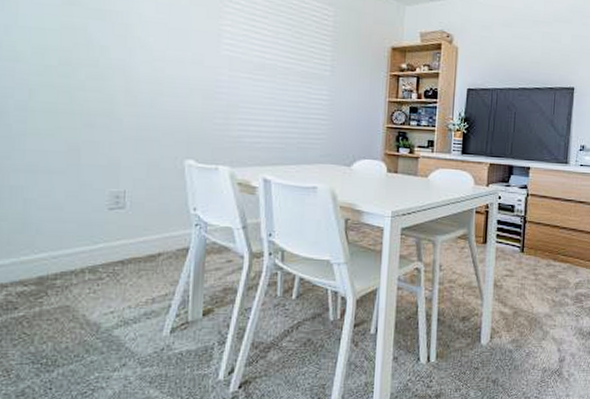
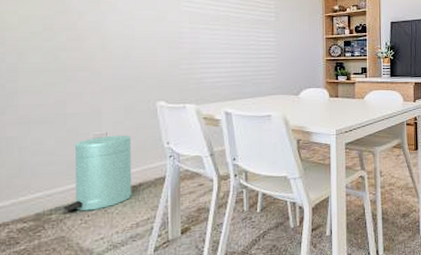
trash can: none [69,194,153,279] -> present [63,135,132,211]

